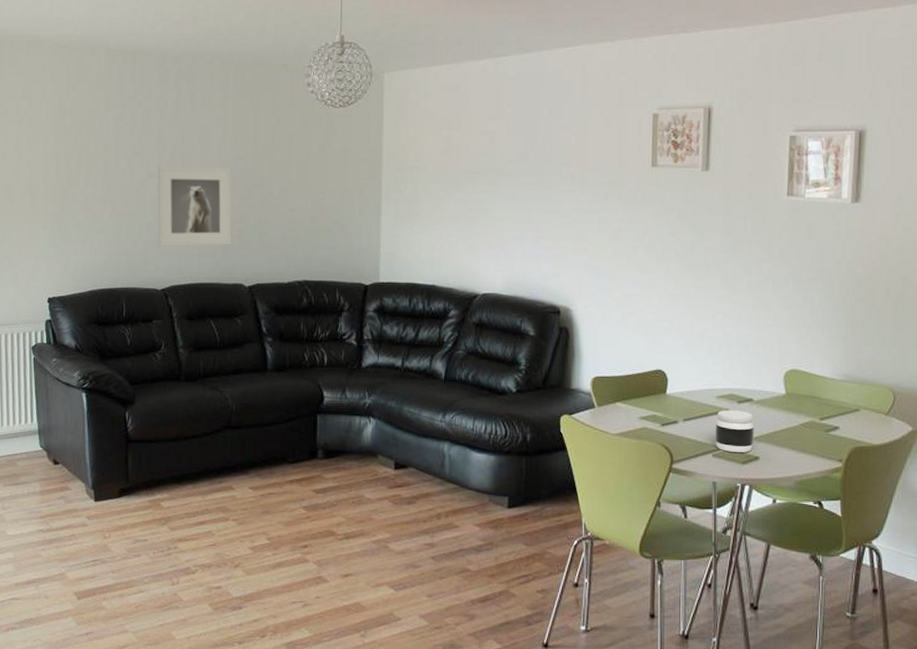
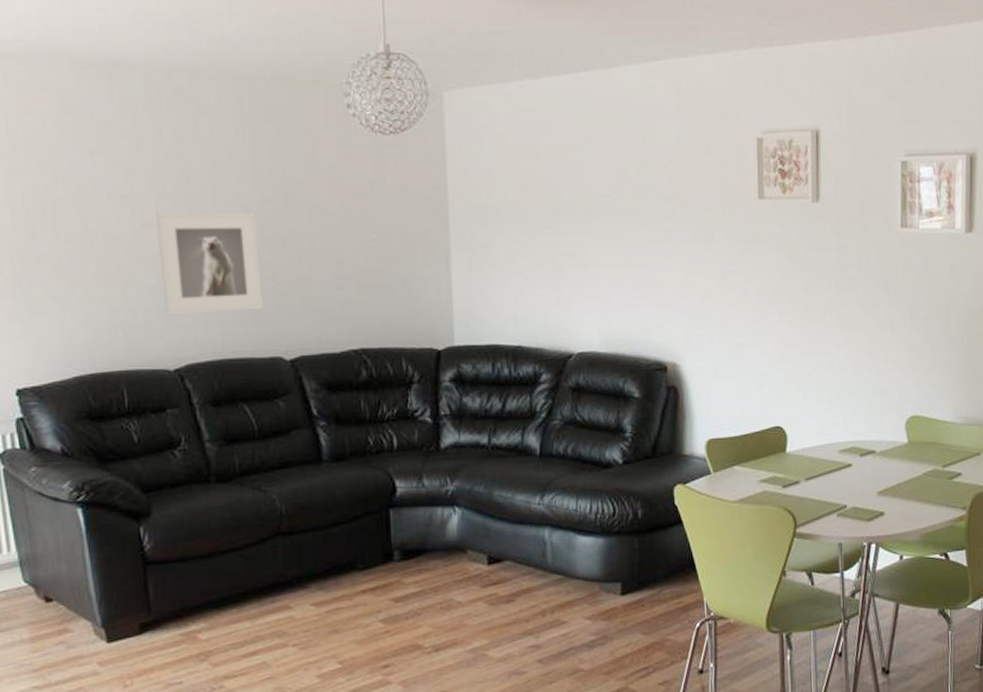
jar: present [715,410,754,452] -> none [838,464,879,510]

